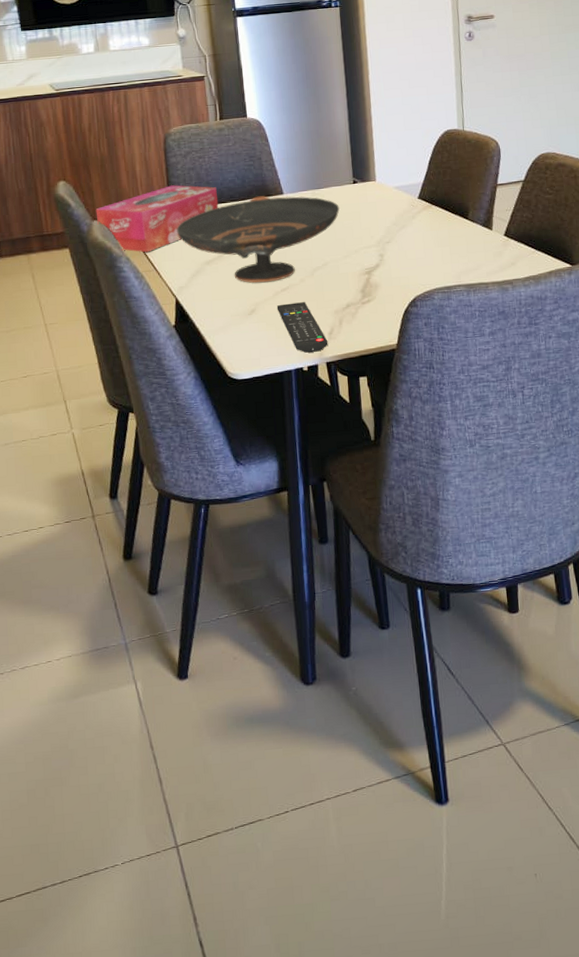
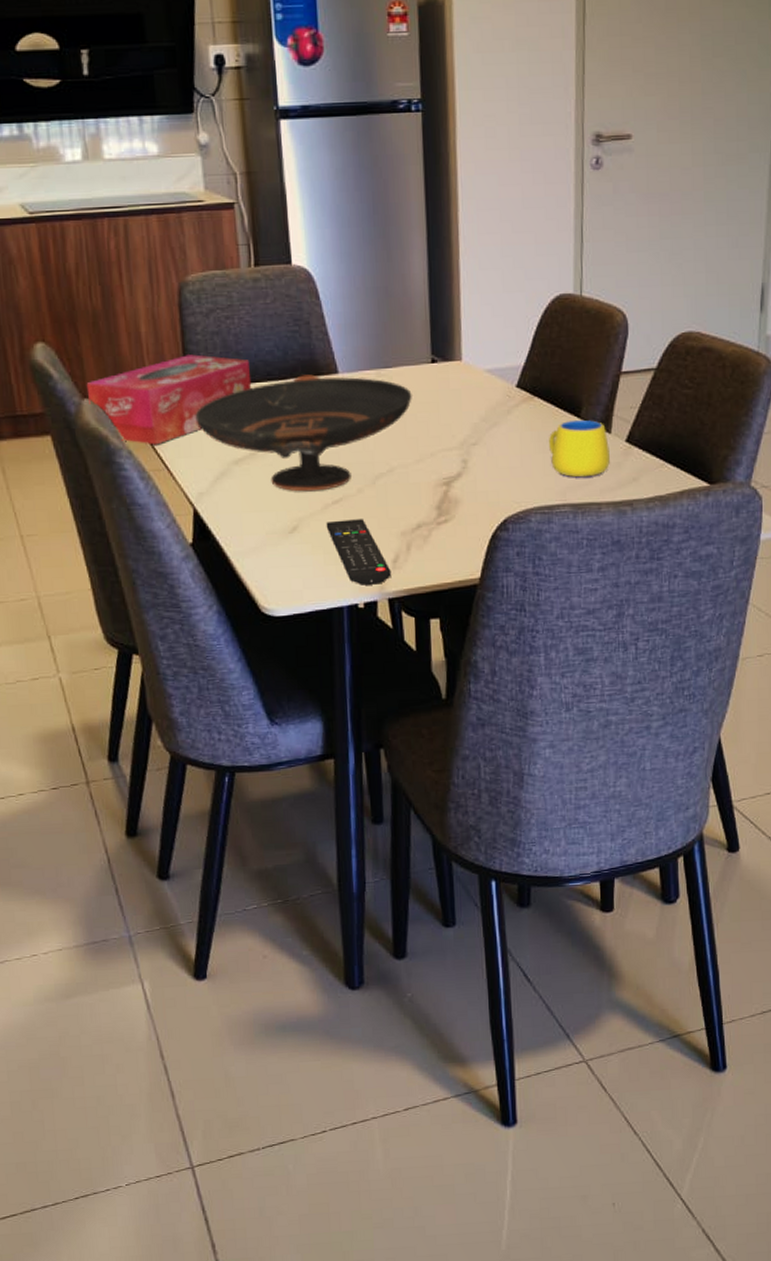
mug: none [445,221,493,264] -> present [549,419,610,478]

